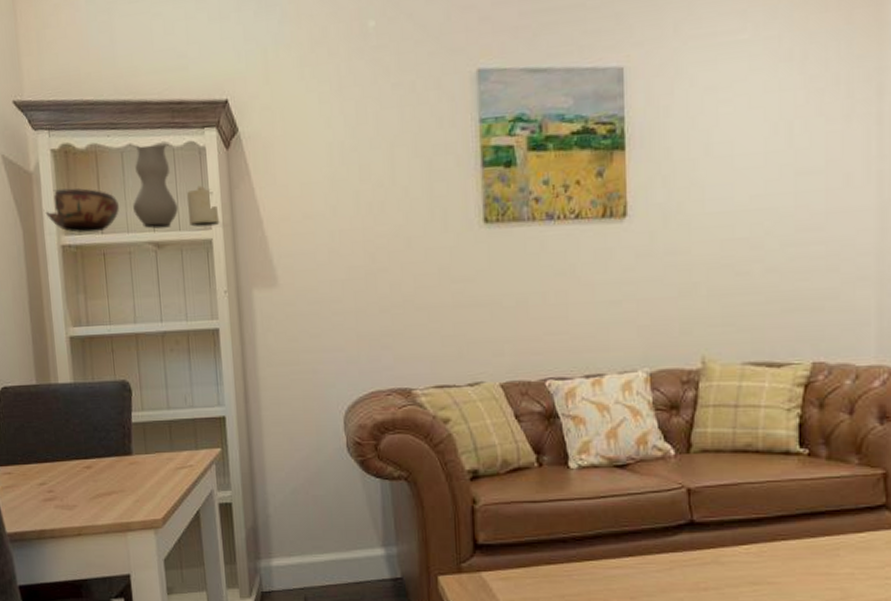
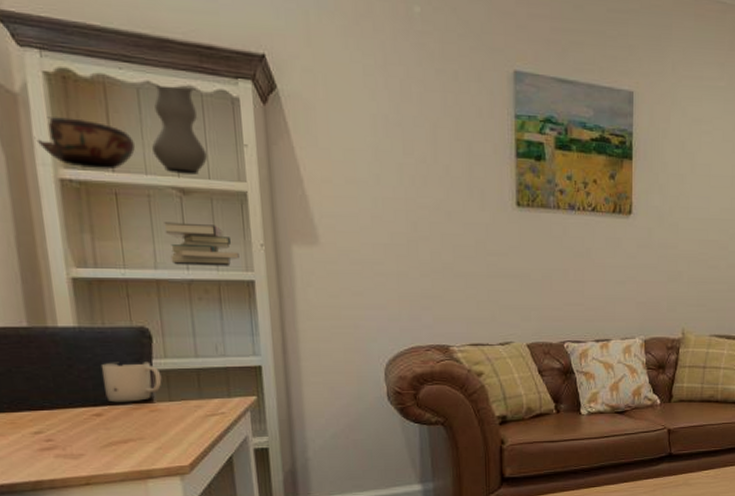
mug: none [90,414,140,455] -> present [100,362,162,403]
books: none [142,275,206,318] -> present [164,222,240,266]
candle: present [186,185,220,228] -> none [217,136,256,179]

